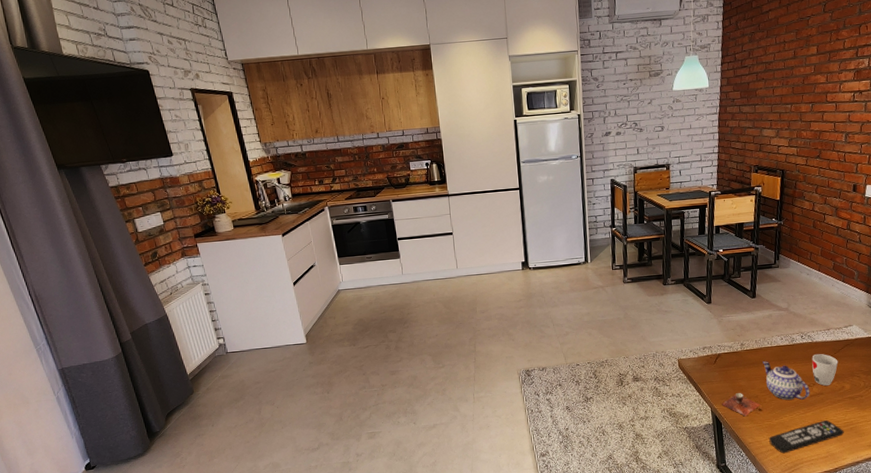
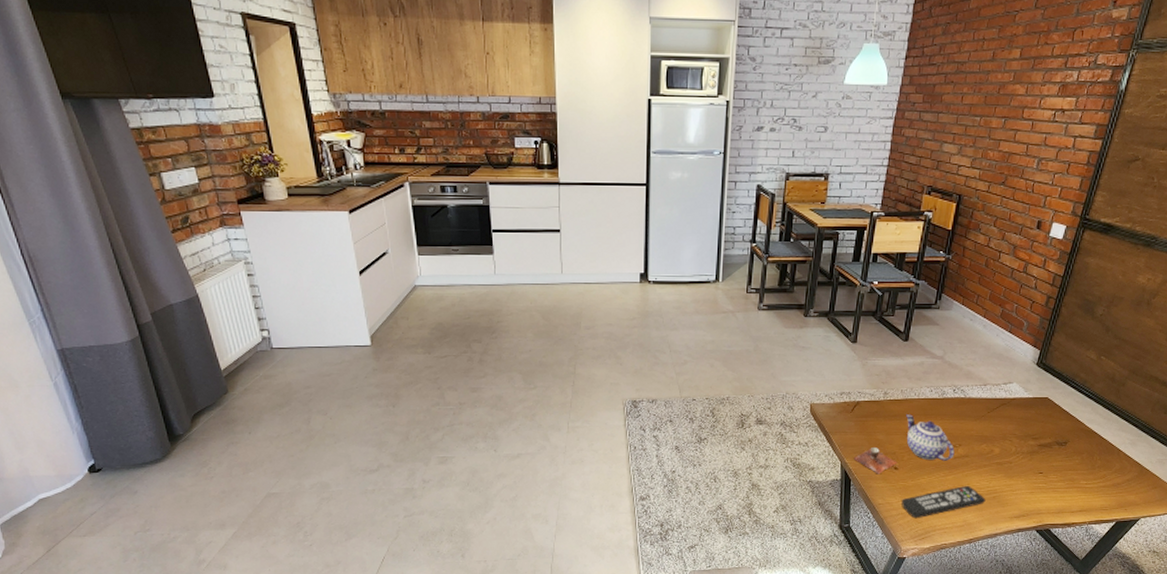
cup: present [812,354,838,386] -> none [960,412,991,447]

